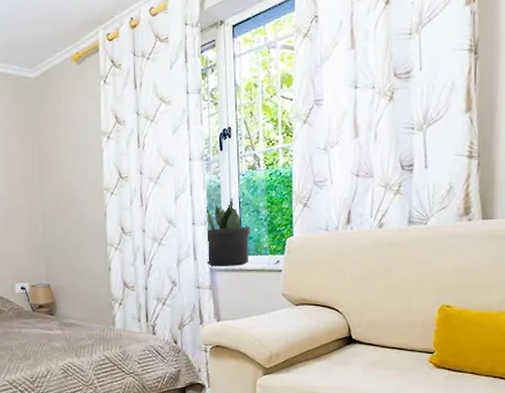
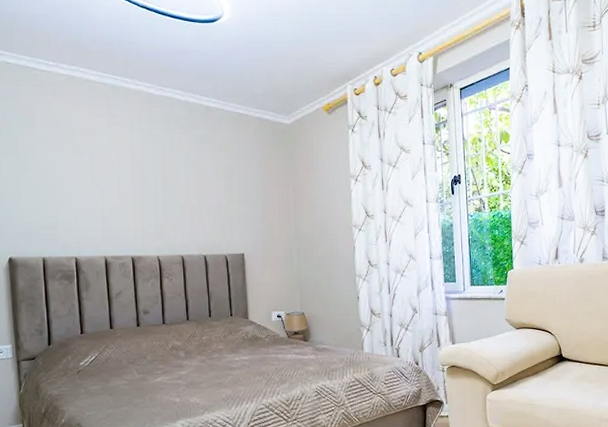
planter: present [204,196,250,267] -> none [440,234,478,296]

